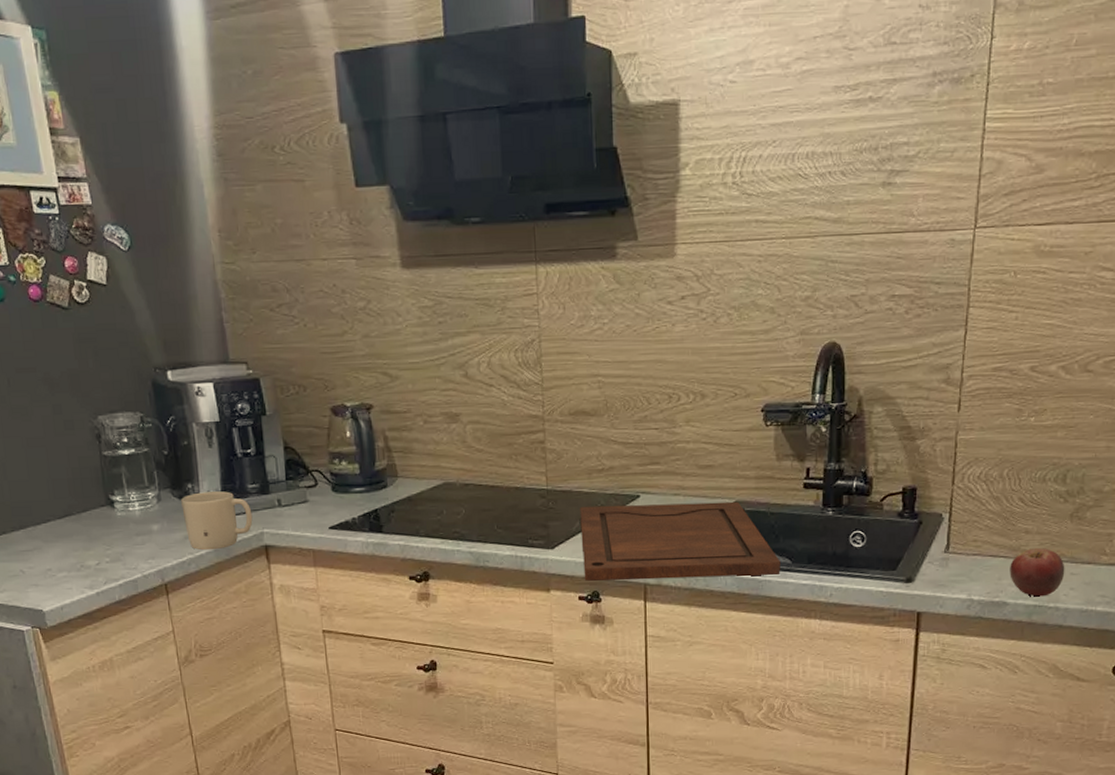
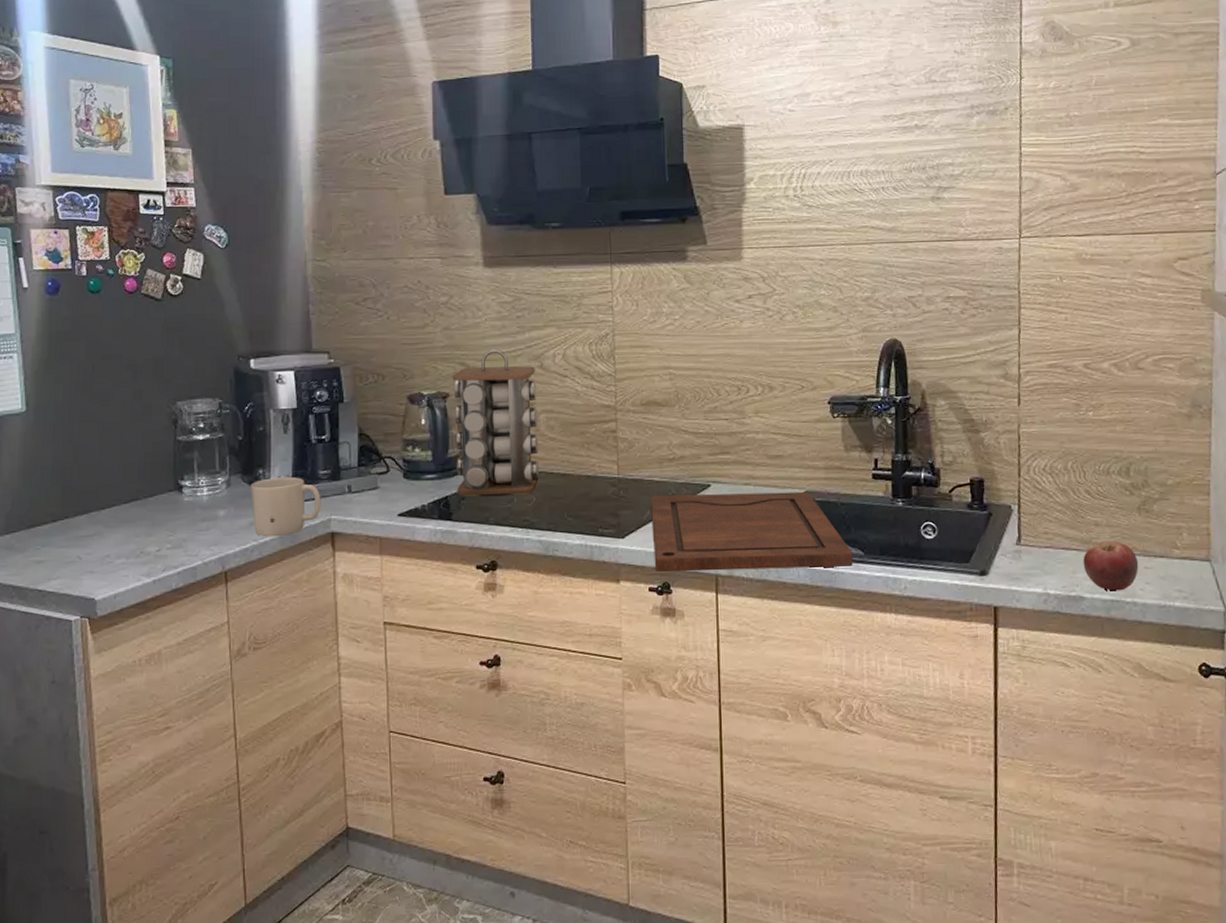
spice rack: none [376,357,467,509] -> present [453,349,539,497]

